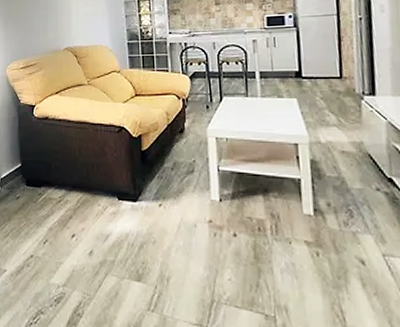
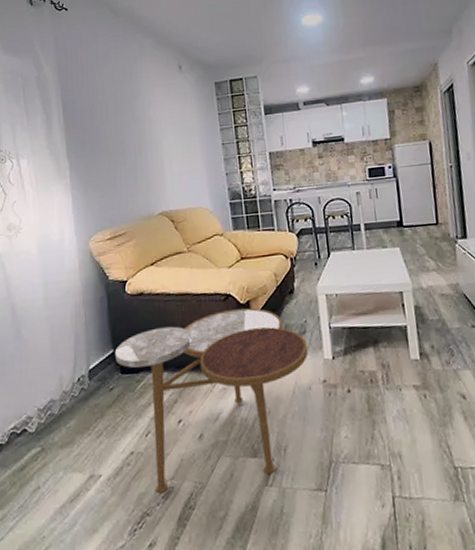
side table: none [23,141,196,301] -> present [115,308,309,493]

